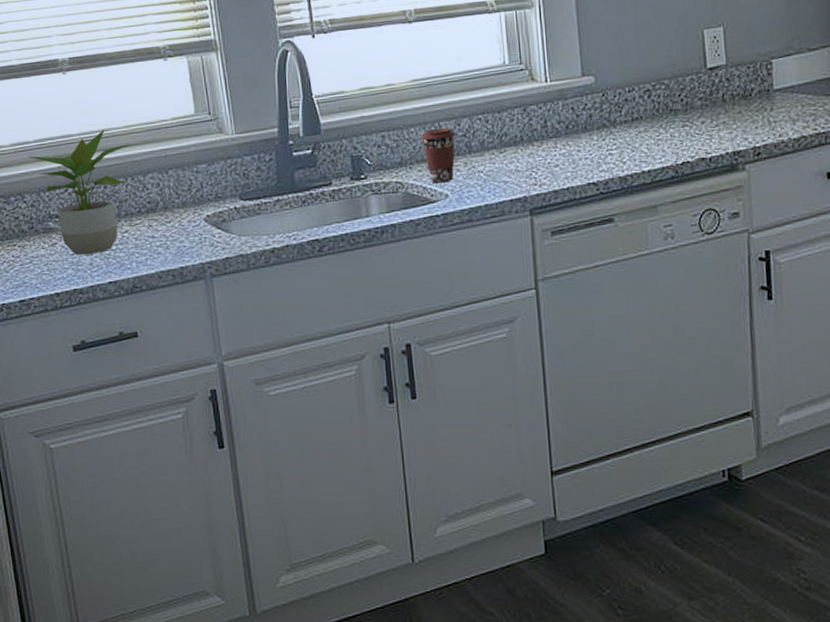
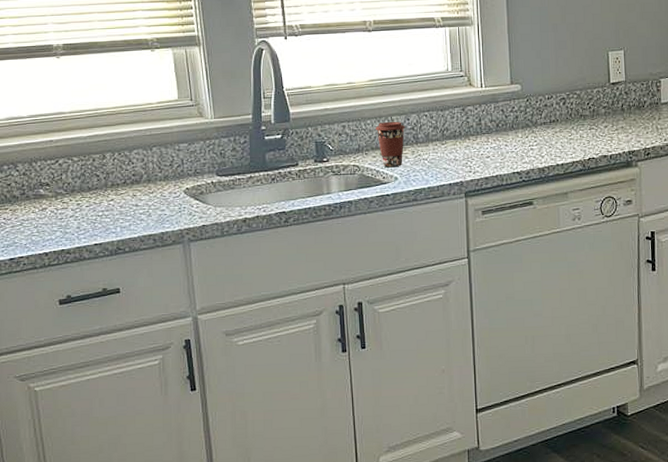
potted plant: present [26,130,131,255] -> none [20,109,119,220]

